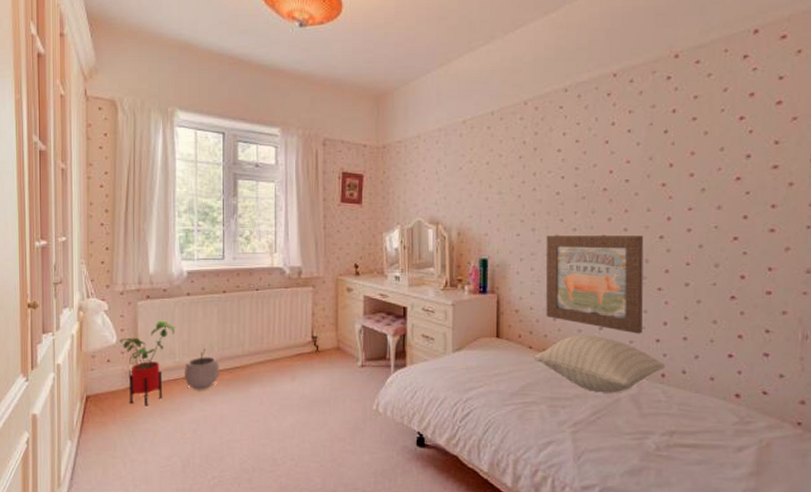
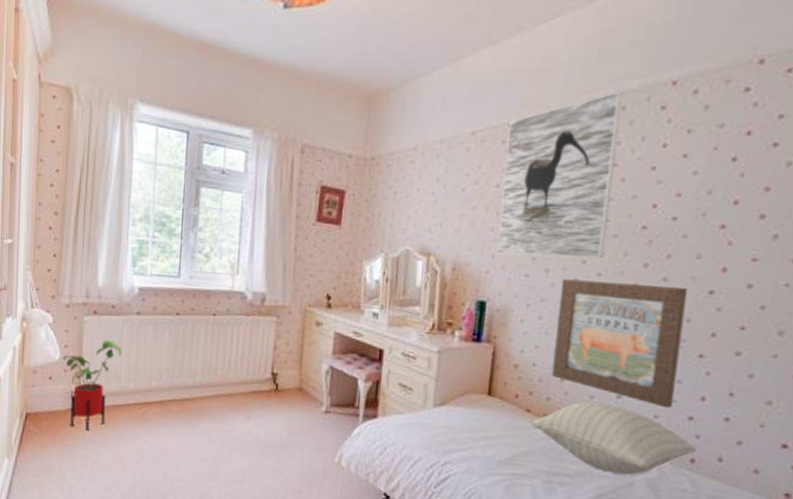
plant pot: present [185,348,220,391] -> none [129,375,168,421]
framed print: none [491,83,578,220] -> present [497,91,623,259]

